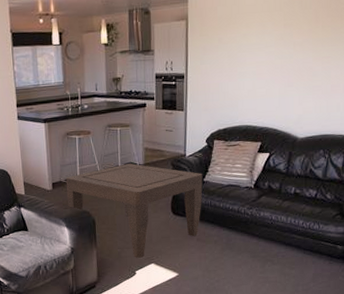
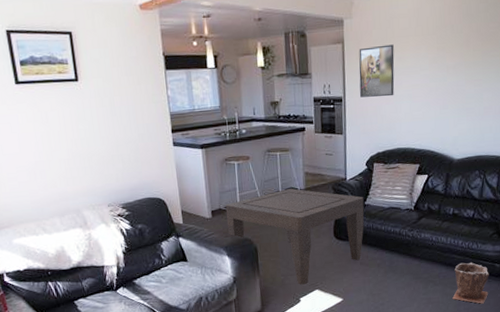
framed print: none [202,21,239,74] -> present [359,44,395,98]
plant pot: none [290,243,330,286] -> present [452,262,489,304]

